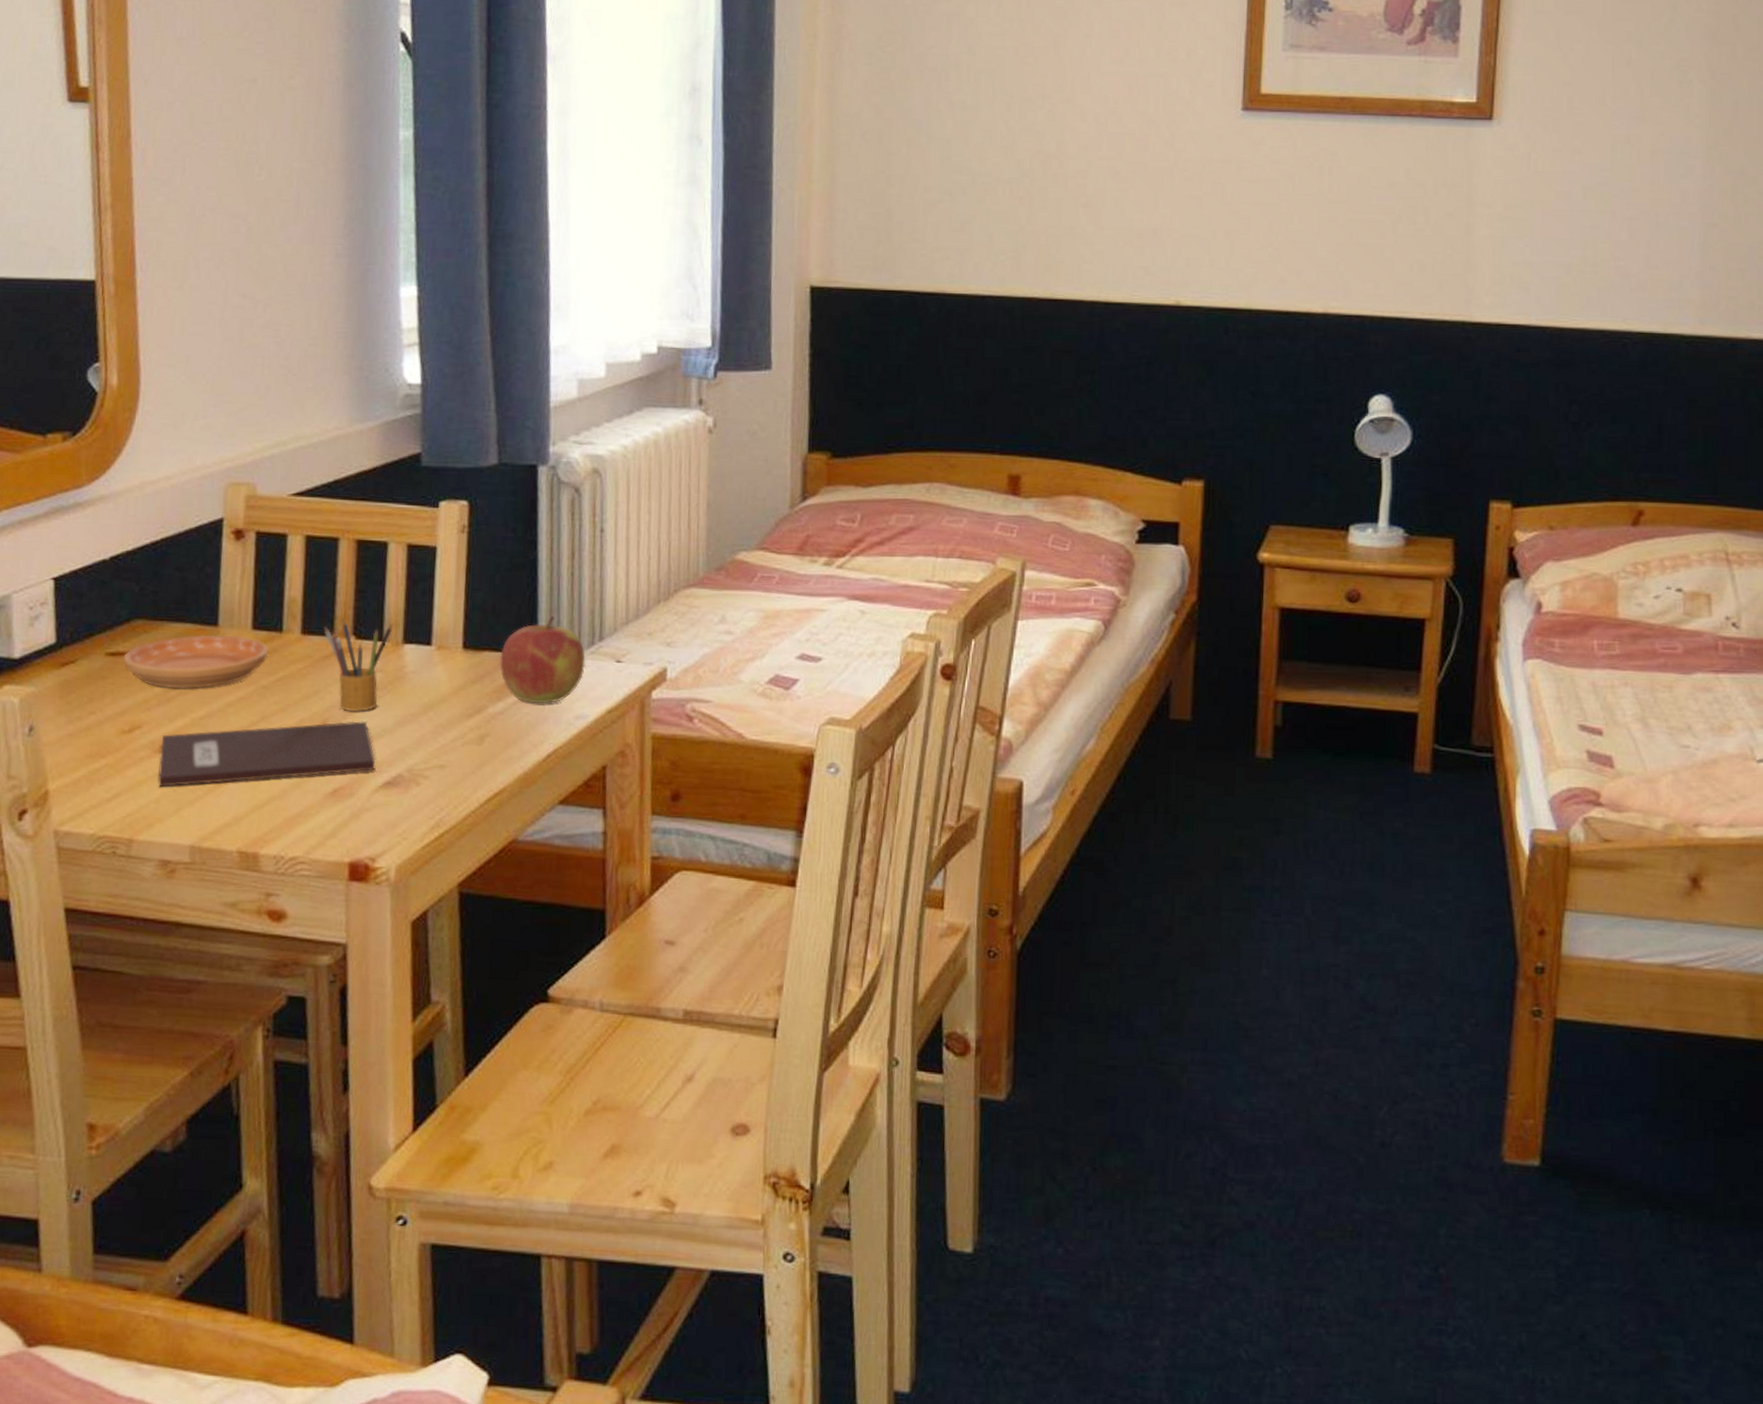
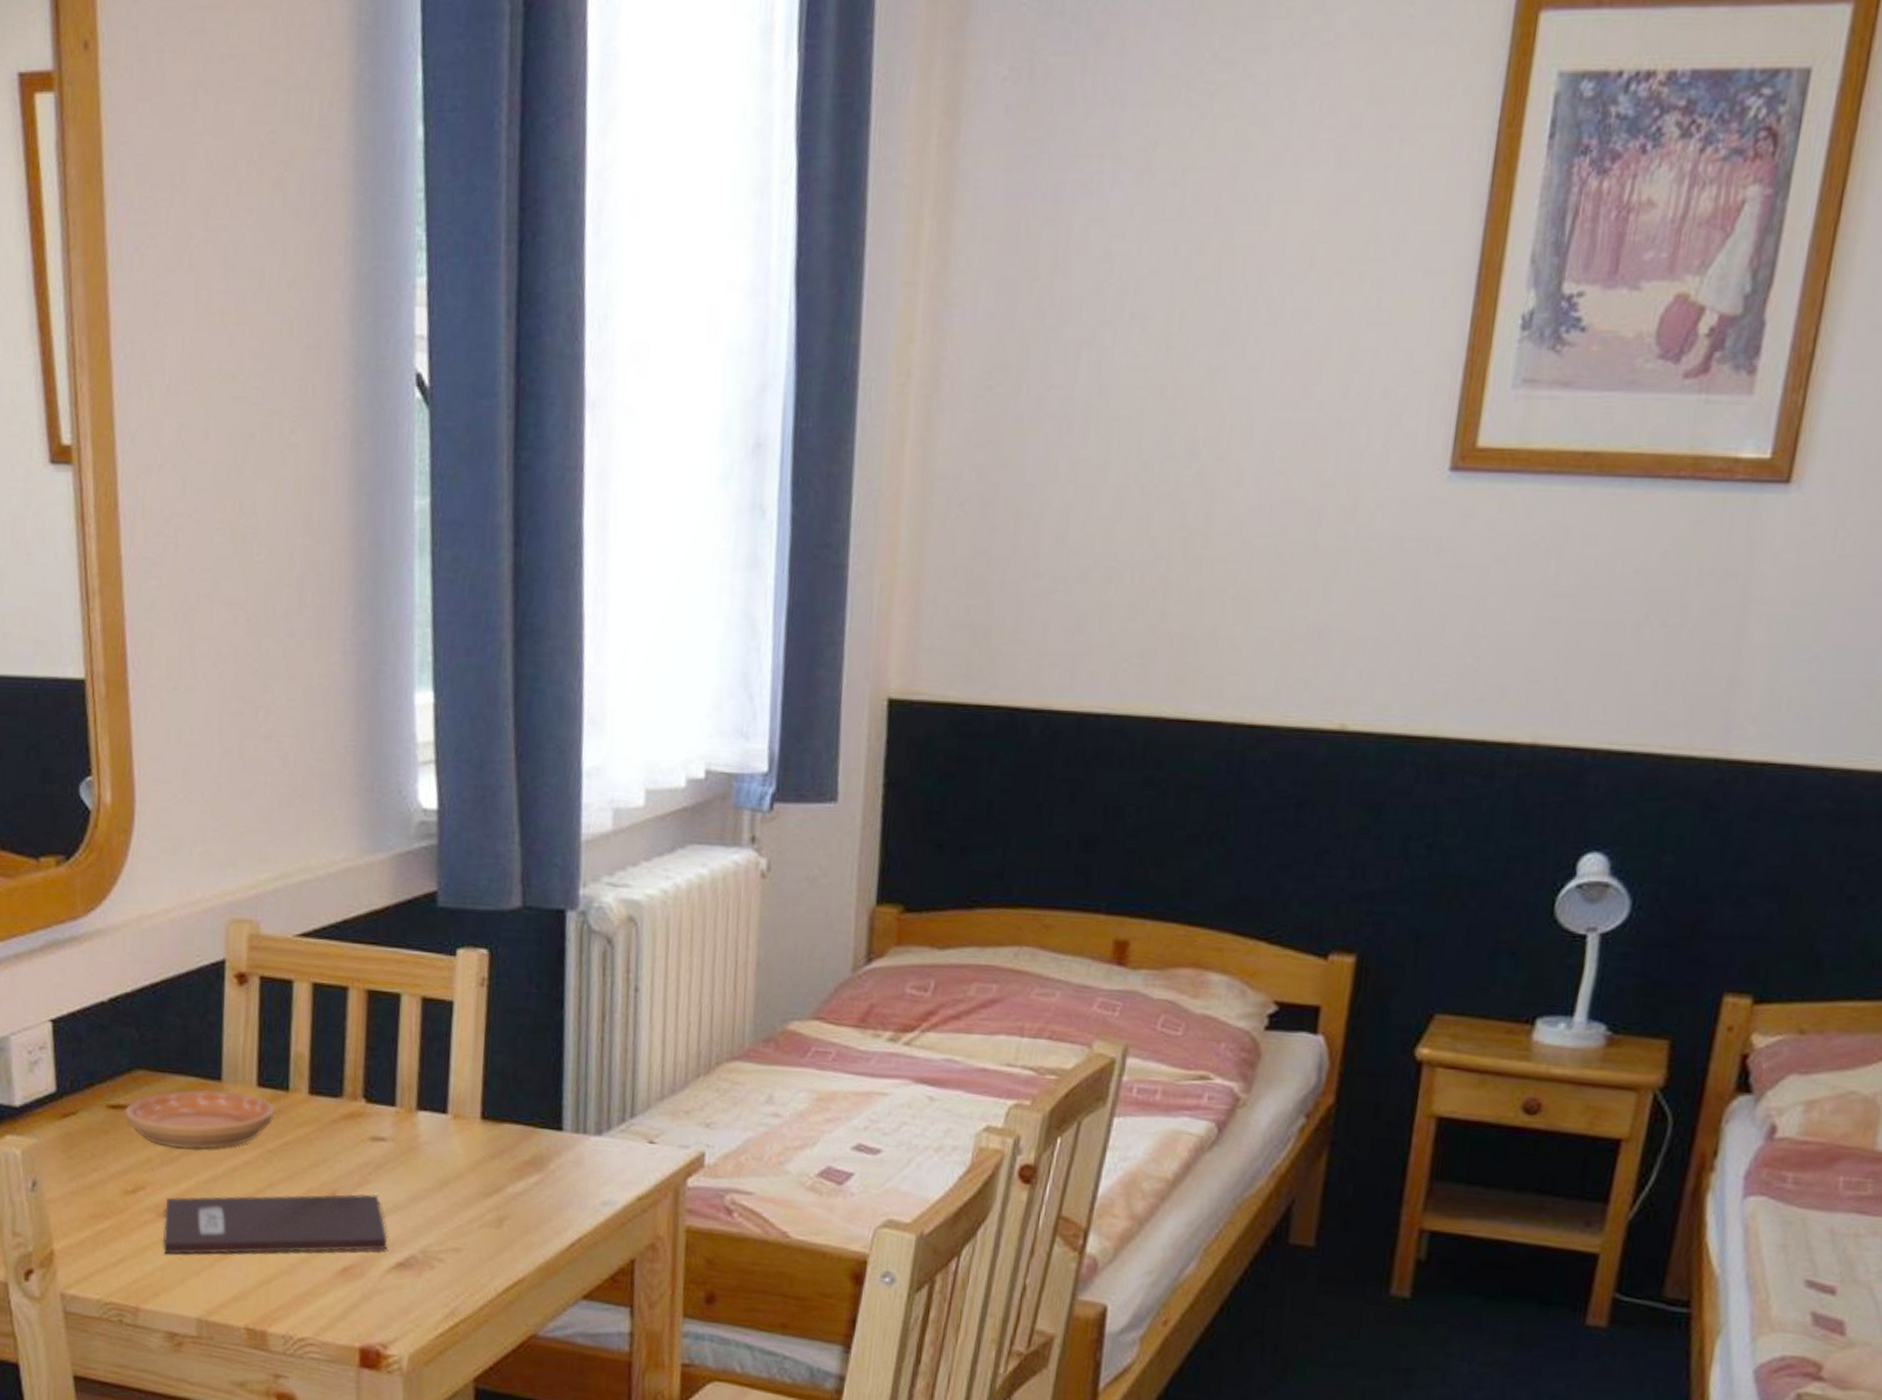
pencil box: present [324,618,393,712] -> none [332,1078,406,1185]
apple: present [500,615,586,704] -> none [521,1086,615,1187]

